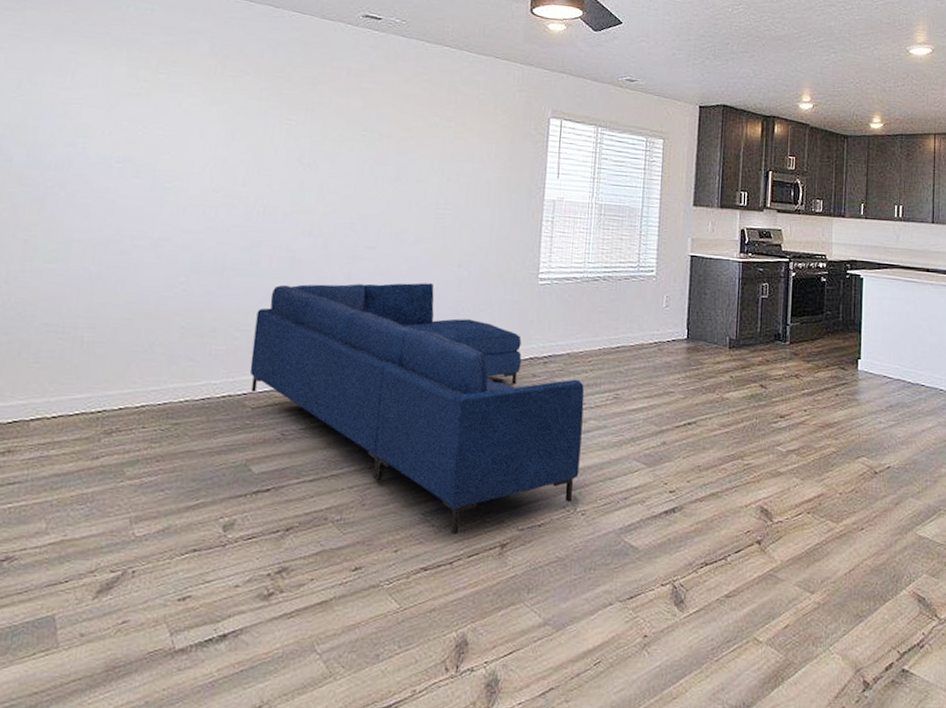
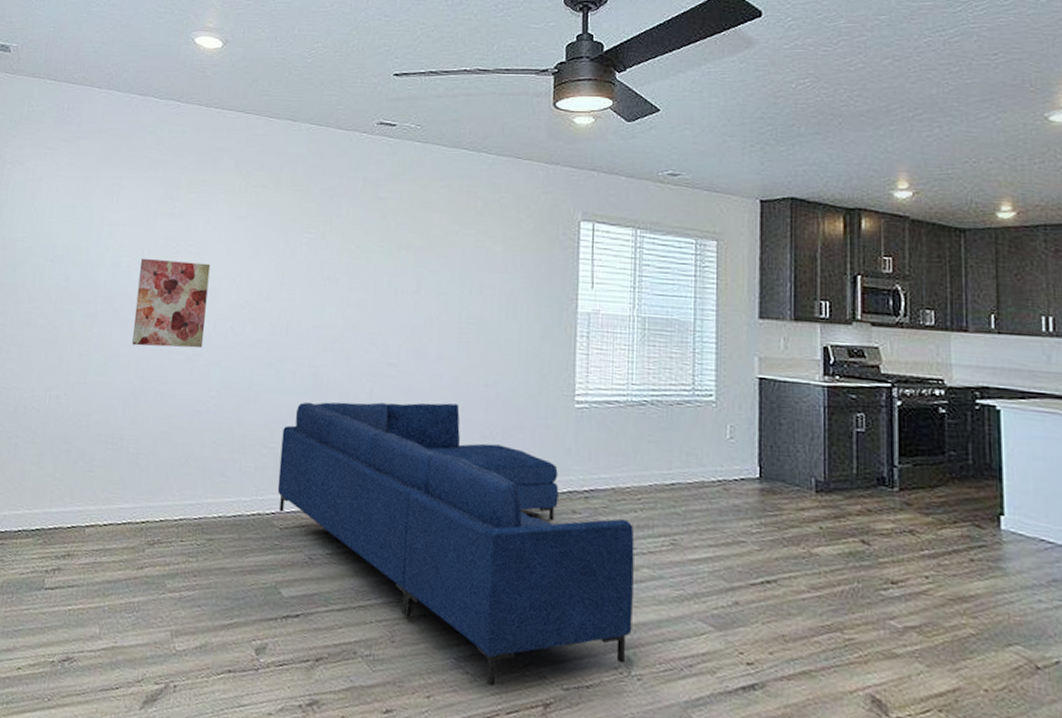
wall art: none [89,139,181,233] -> present [132,258,211,349]

